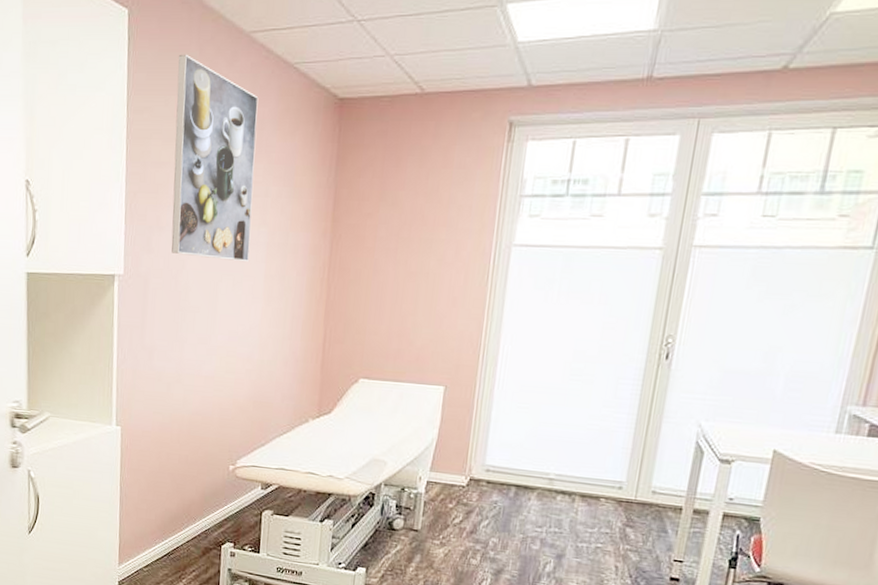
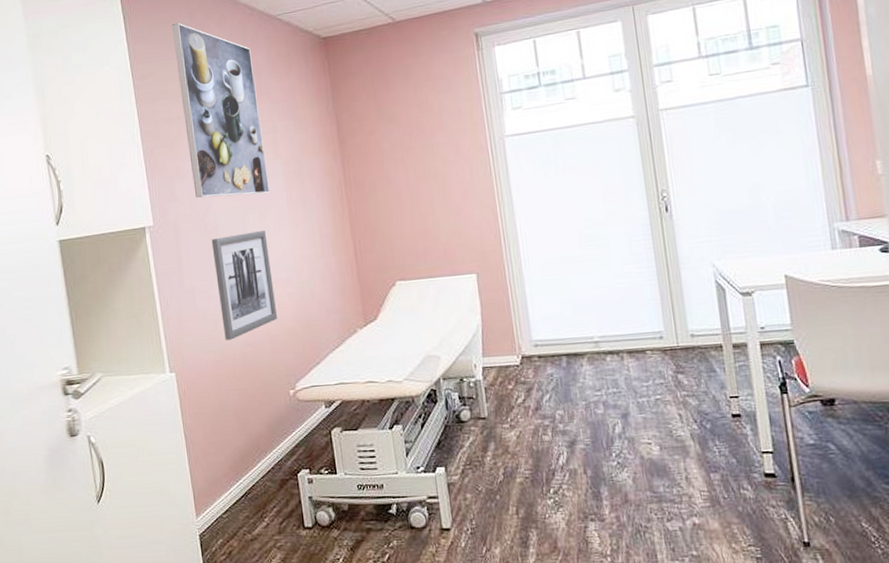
wall art: none [175,299,237,405] -> present [211,231,278,340]

